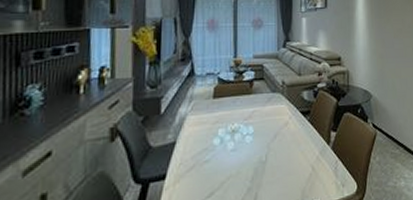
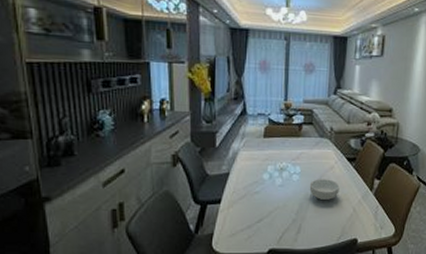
cereal bowl: none [264,137,296,162] -> present [309,179,340,201]

